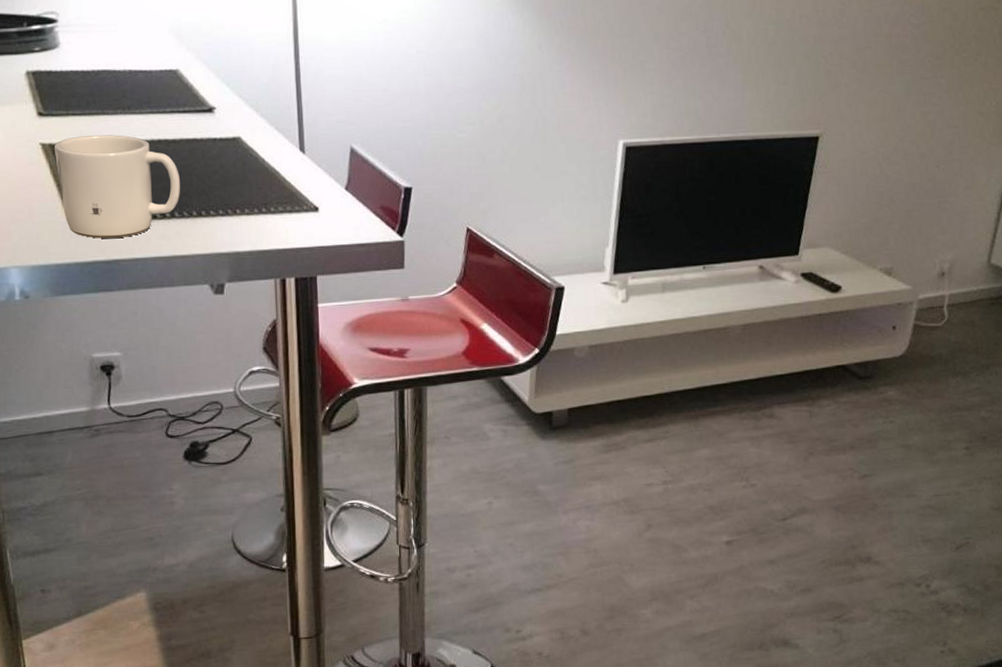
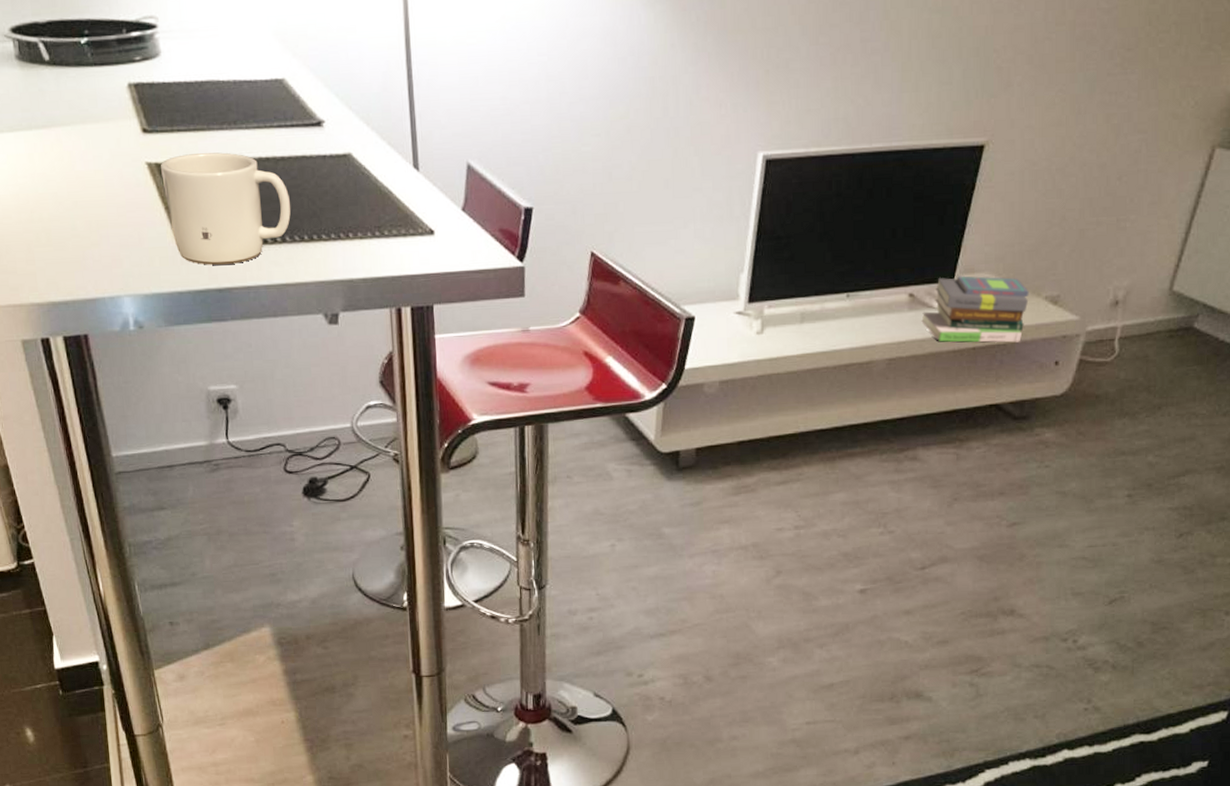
books: none [771,250,866,310] -> present [921,275,1029,343]

